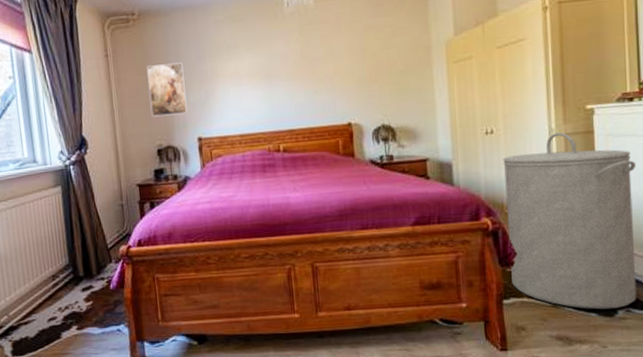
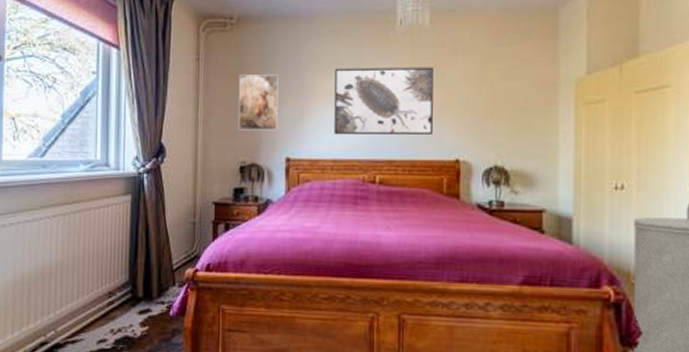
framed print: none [233,42,326,113] -> present [334,67,433,135]

